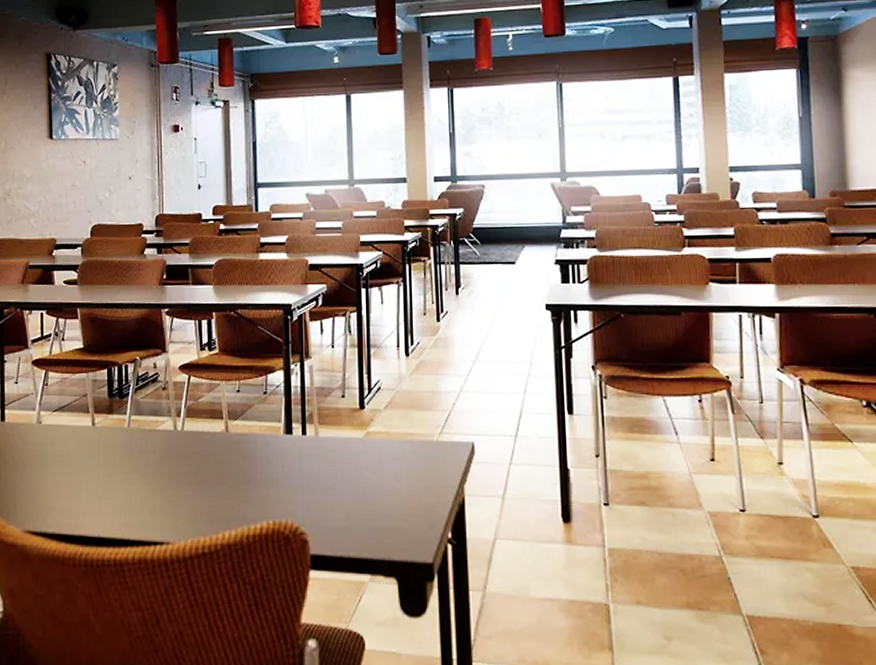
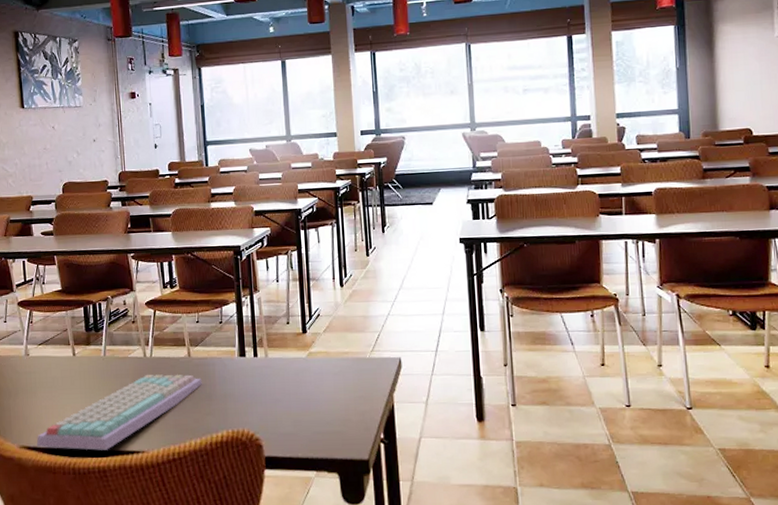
keyboard: none [44,451,242,539] -> present [36,374,203,451]

